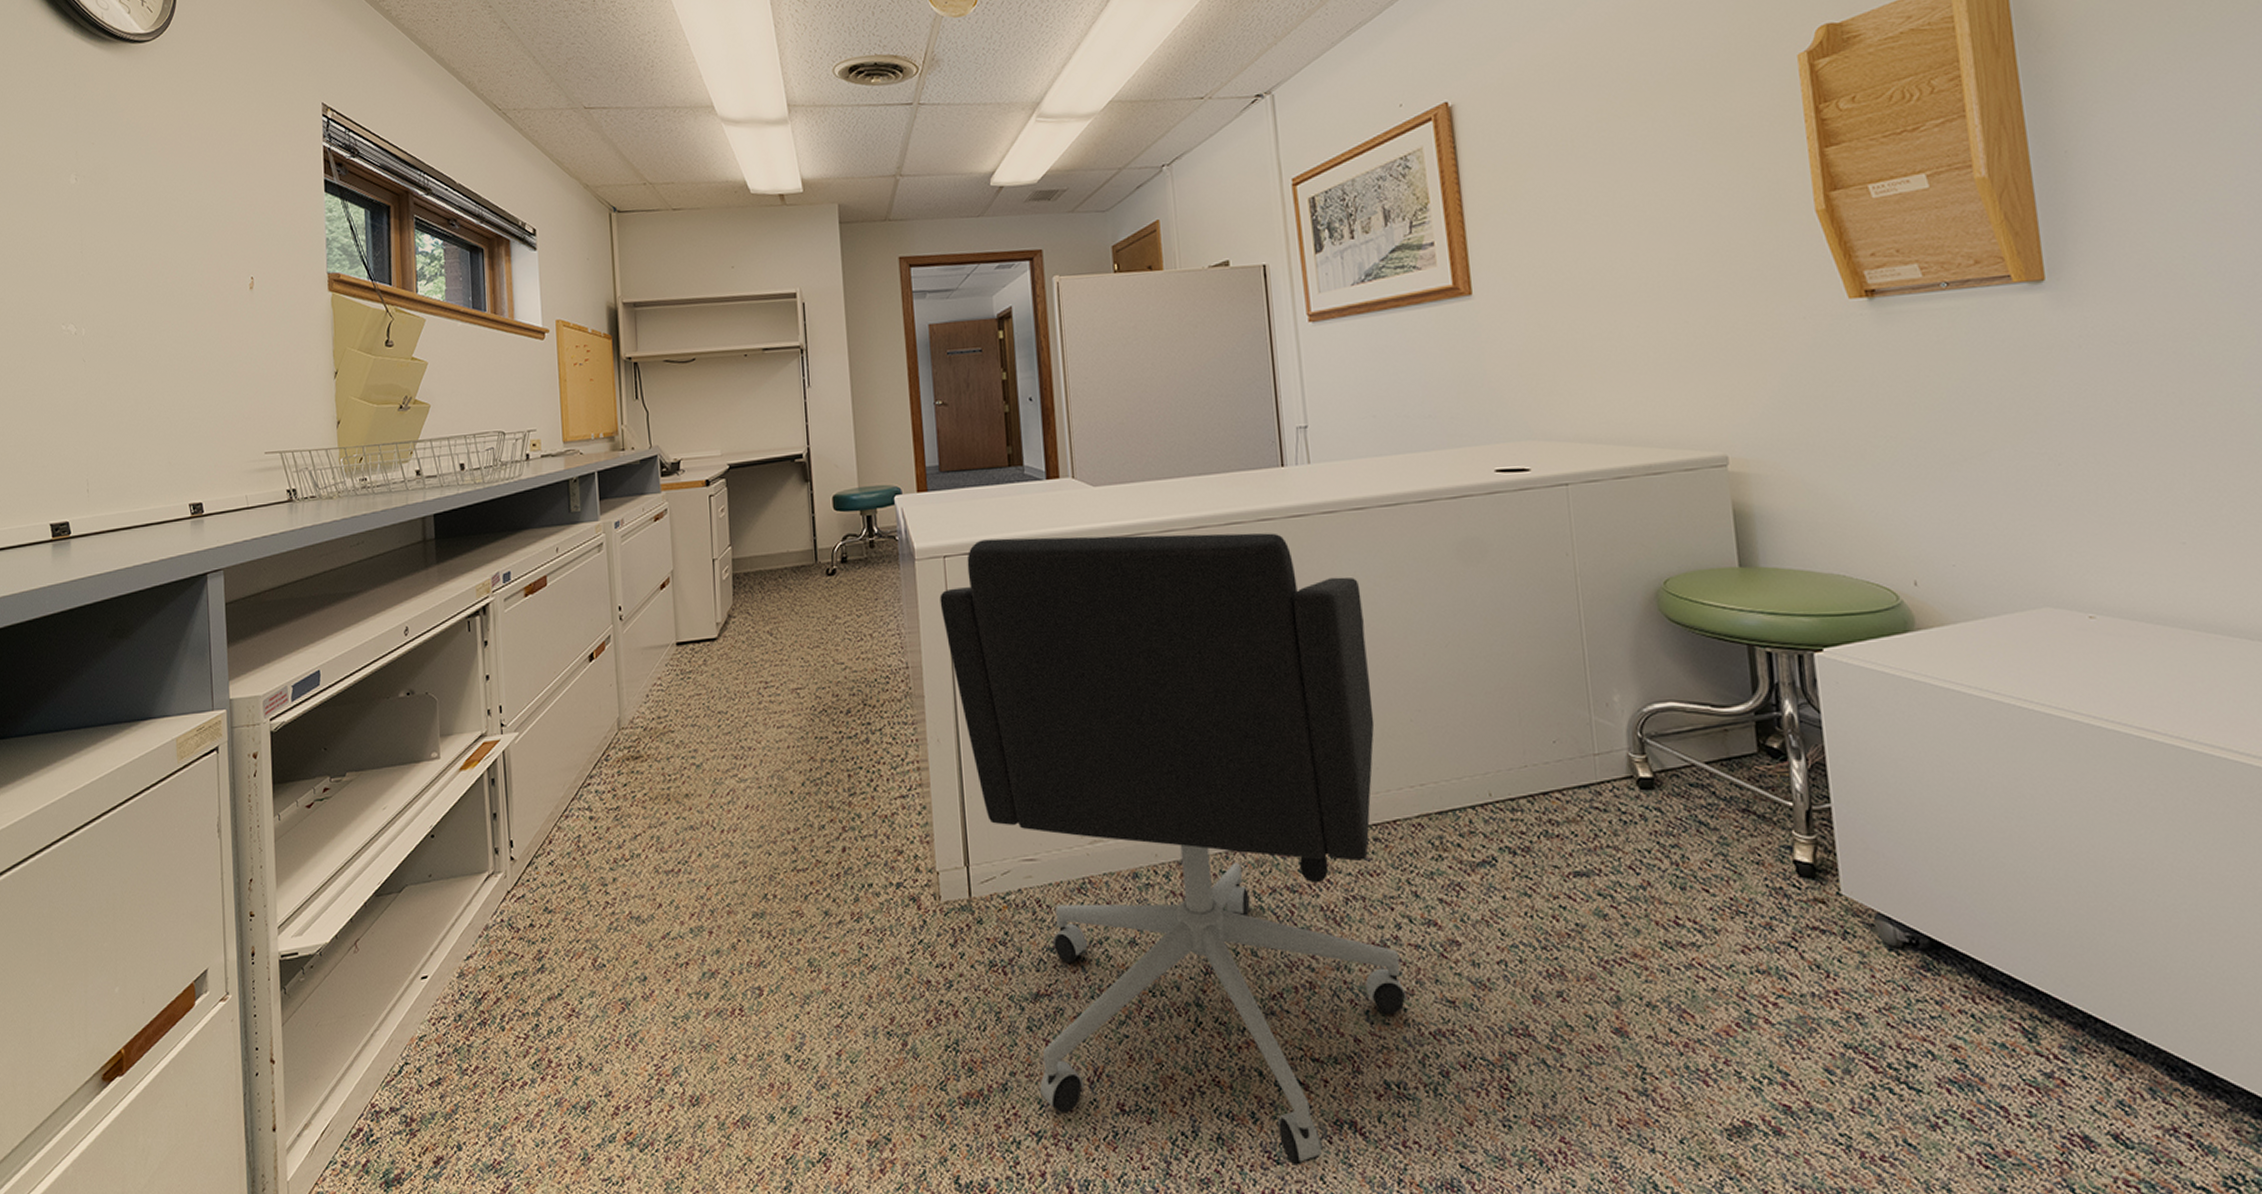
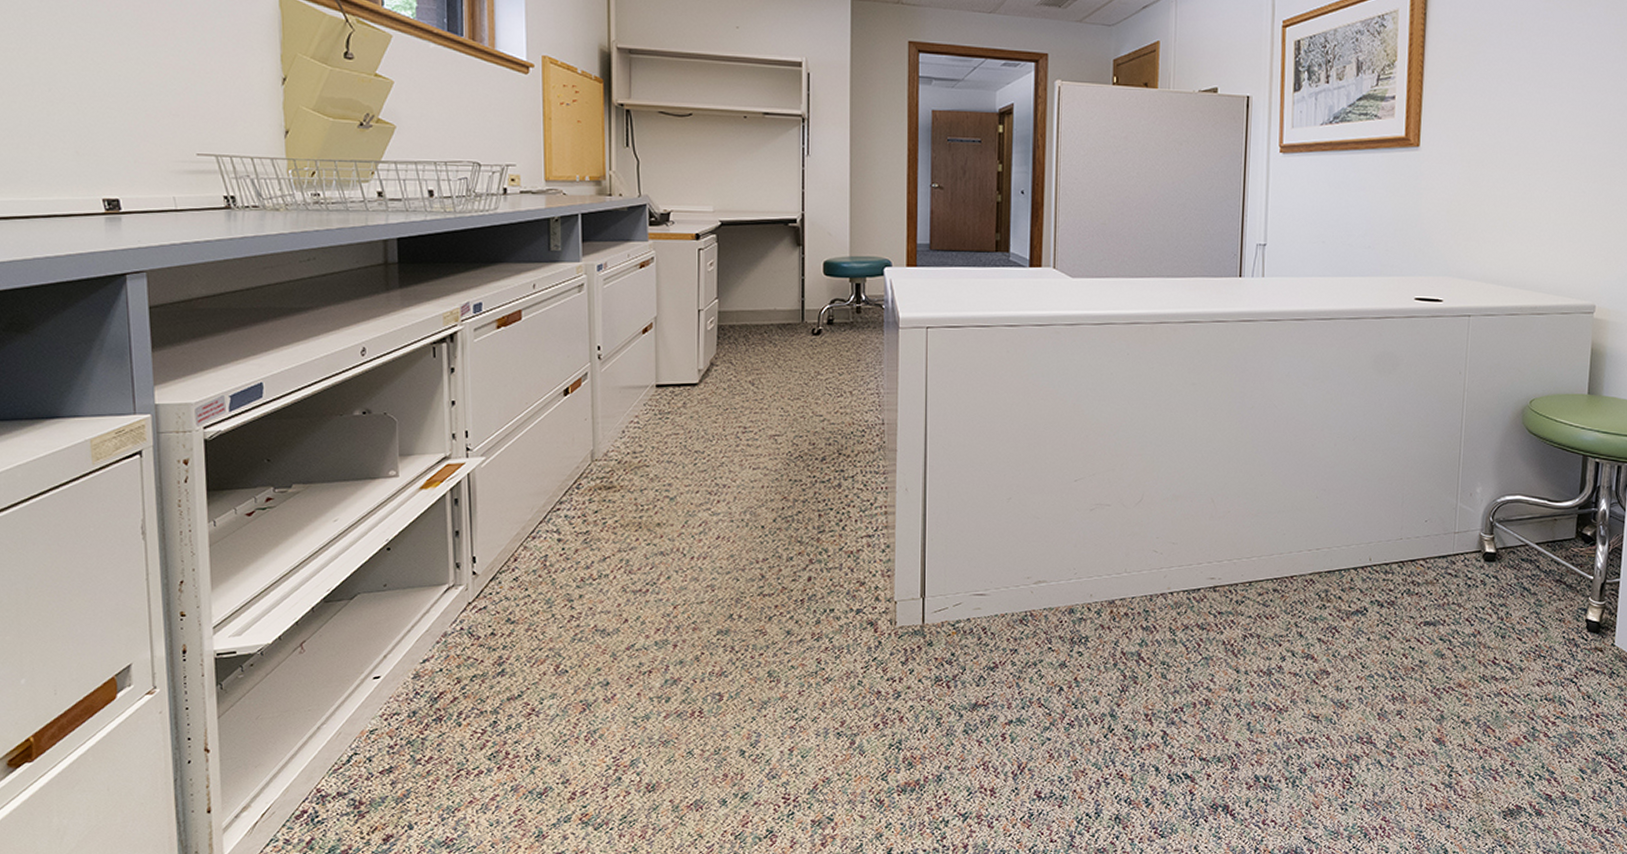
office chair: present [939,533,1408,1166] -> none [919,315,1291,838]

